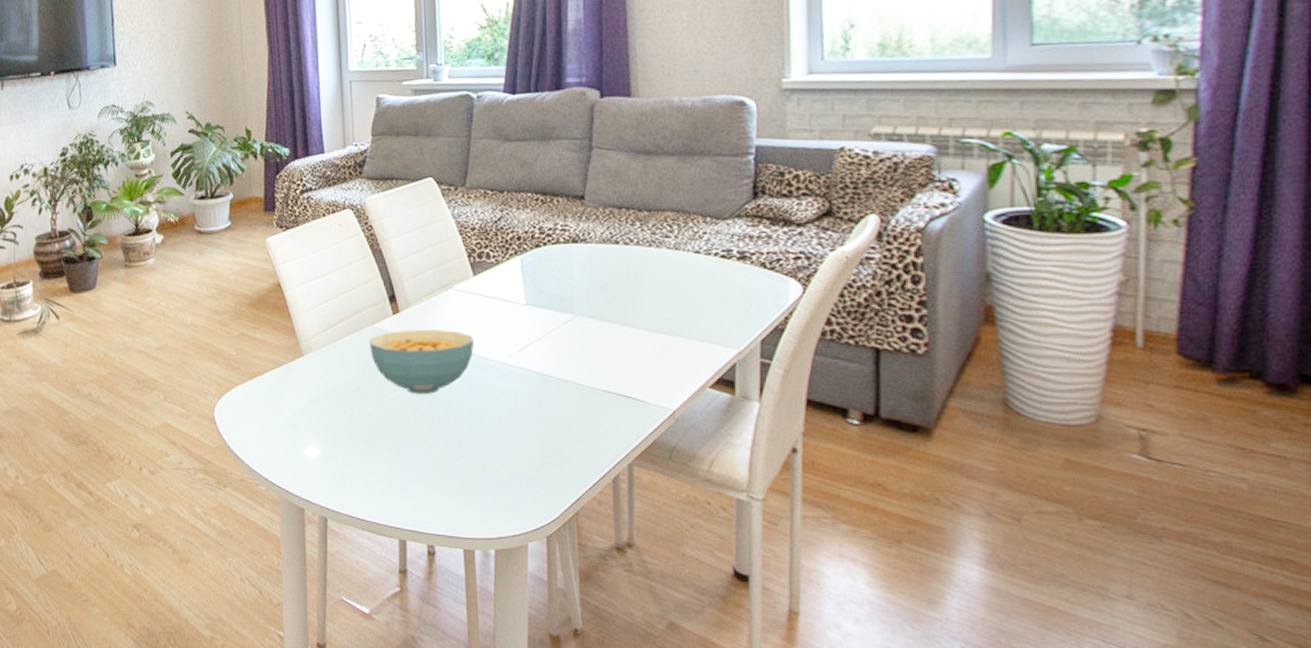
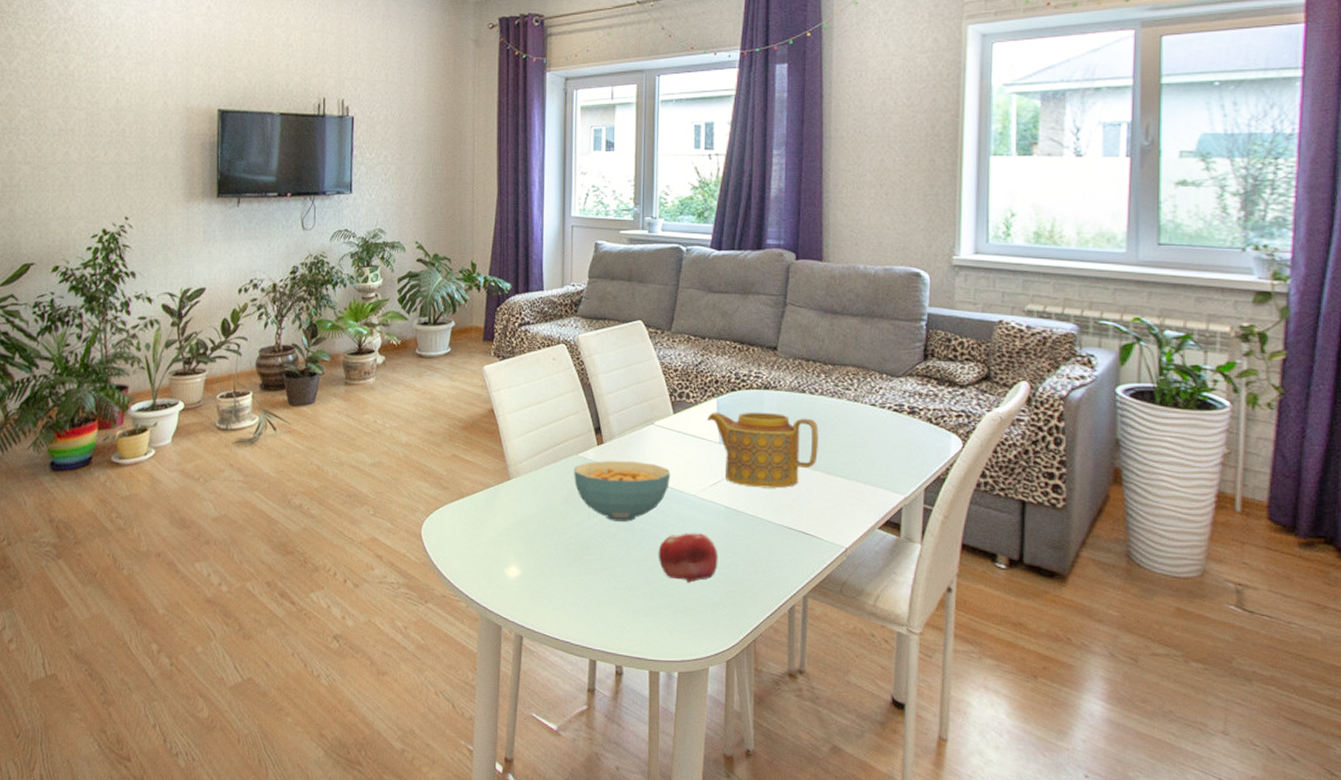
fruit: none [465,402,532,455] -> present [658,533,718,583]
teapot: none [511,267,637,350] -> present [707,412,819,489]

